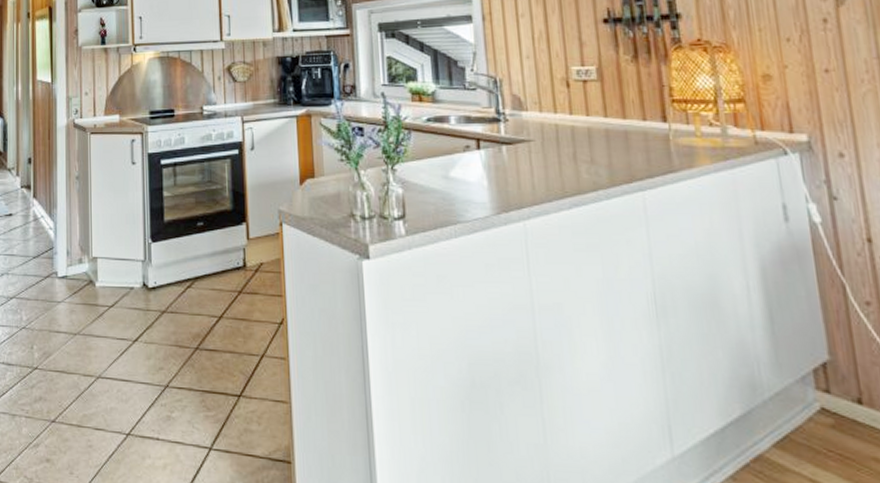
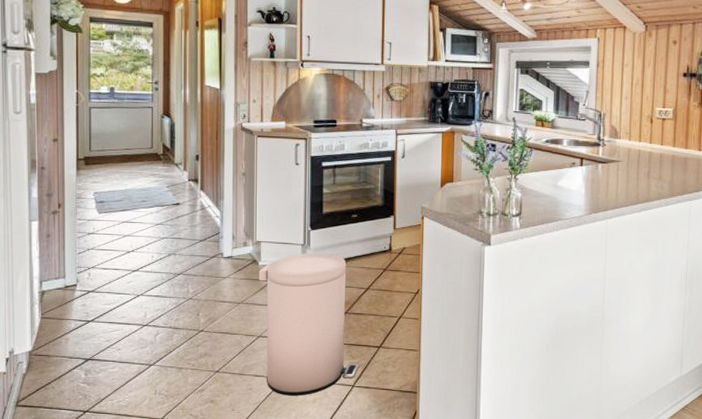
pedal bin: none [96,270,217,459] -> present [258,252,359,396]

